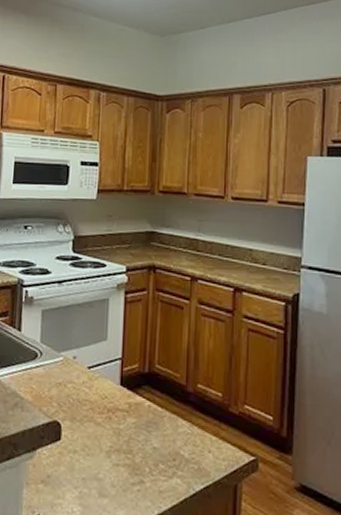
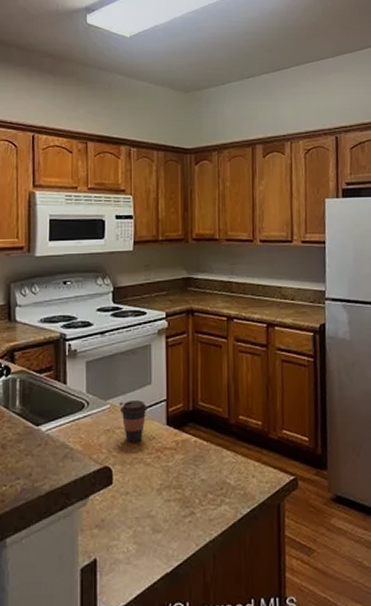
coffee cup: none [74,355,101,399] -> present [121,400,147,442]

